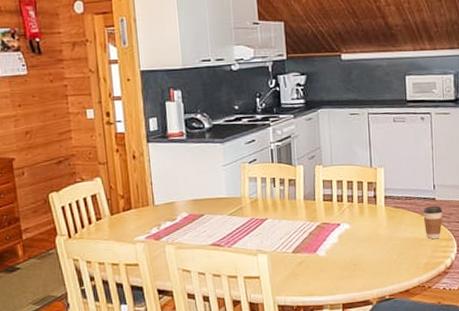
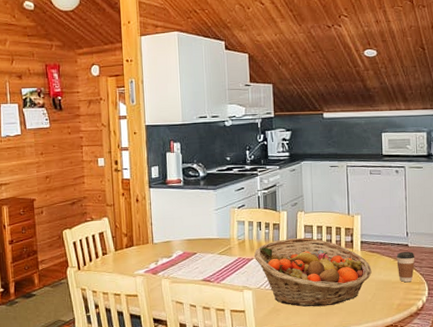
fruit basket: none [268,194,397,270] -> present [254,238,372,307]

